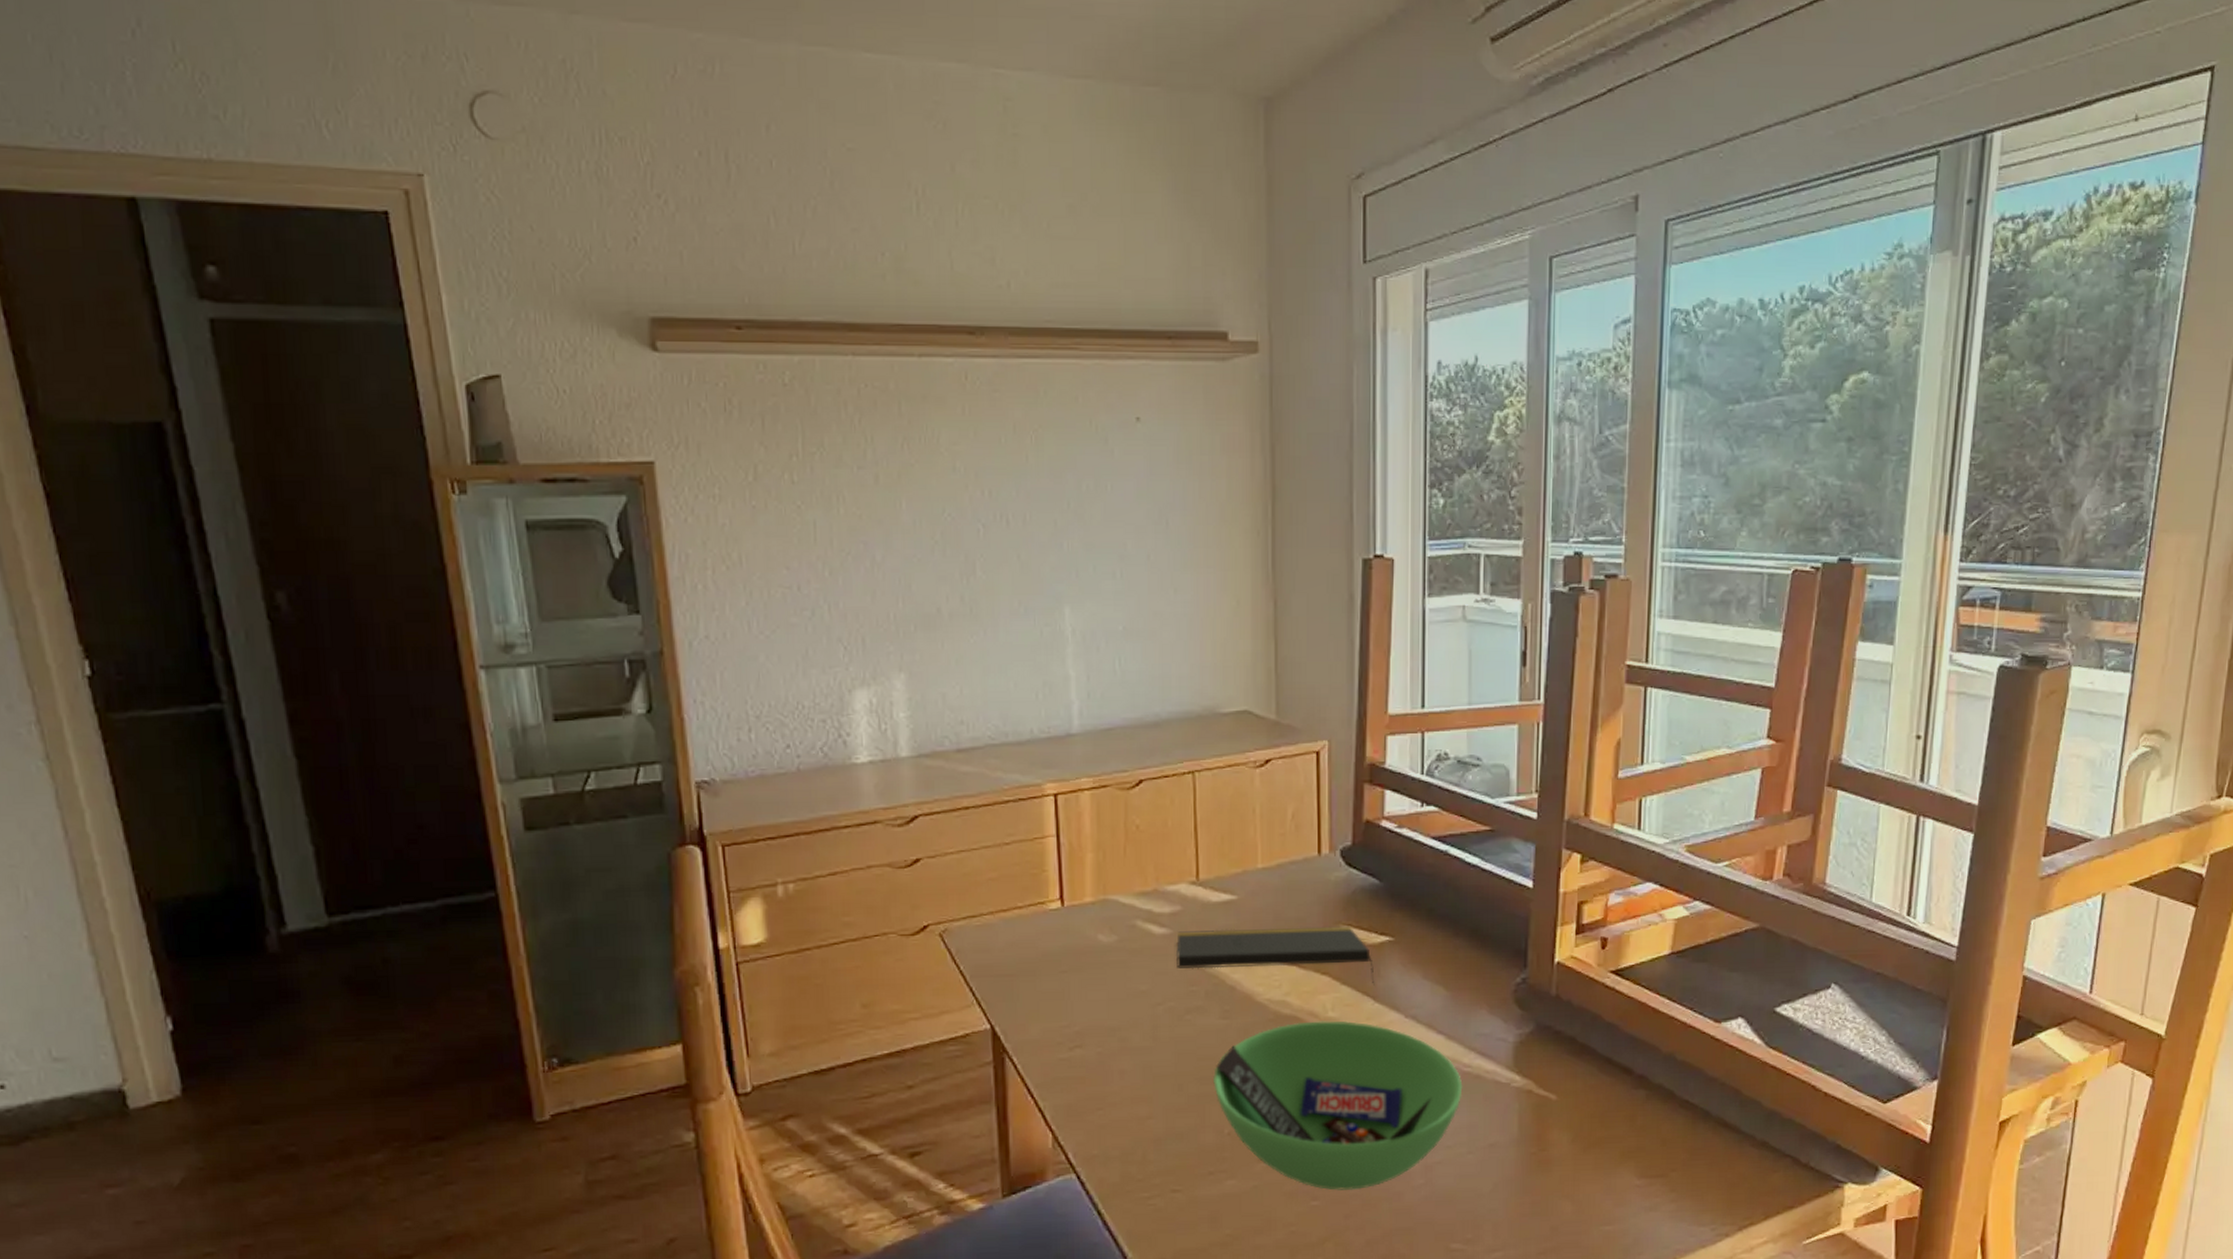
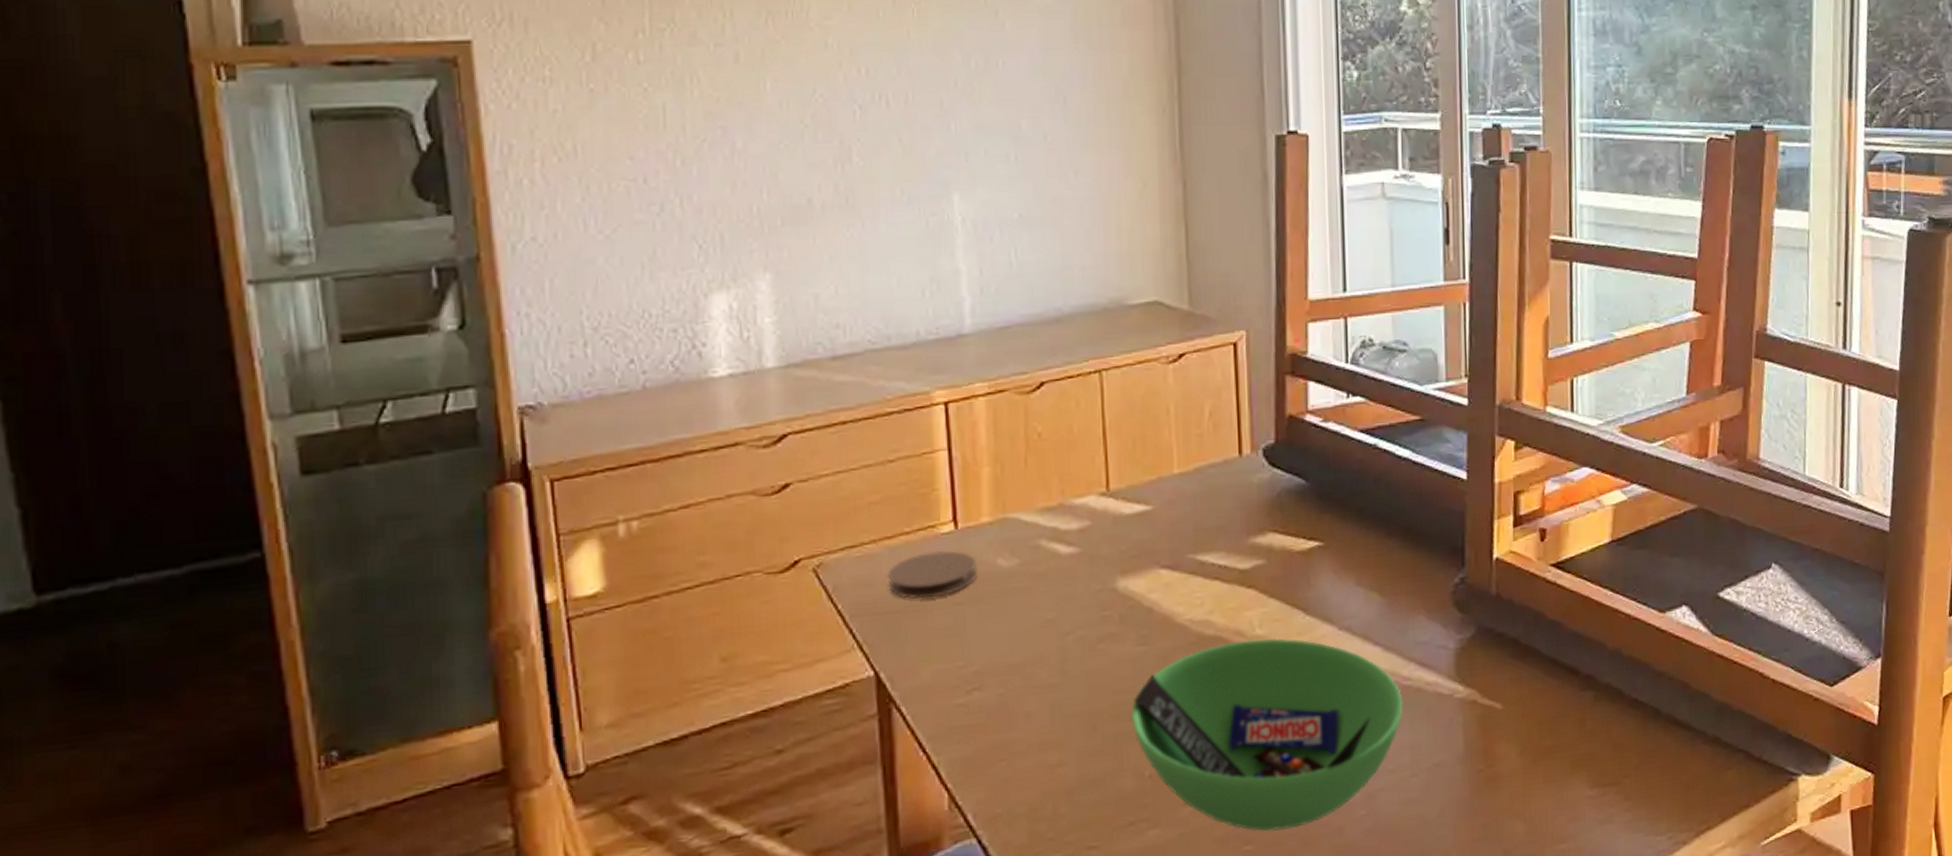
coaster: none [1003,925,1080,966] -> present [887,550,976,600]
notepad: present [1176,926,1375,983] -> none [1086,532,1305,594]

